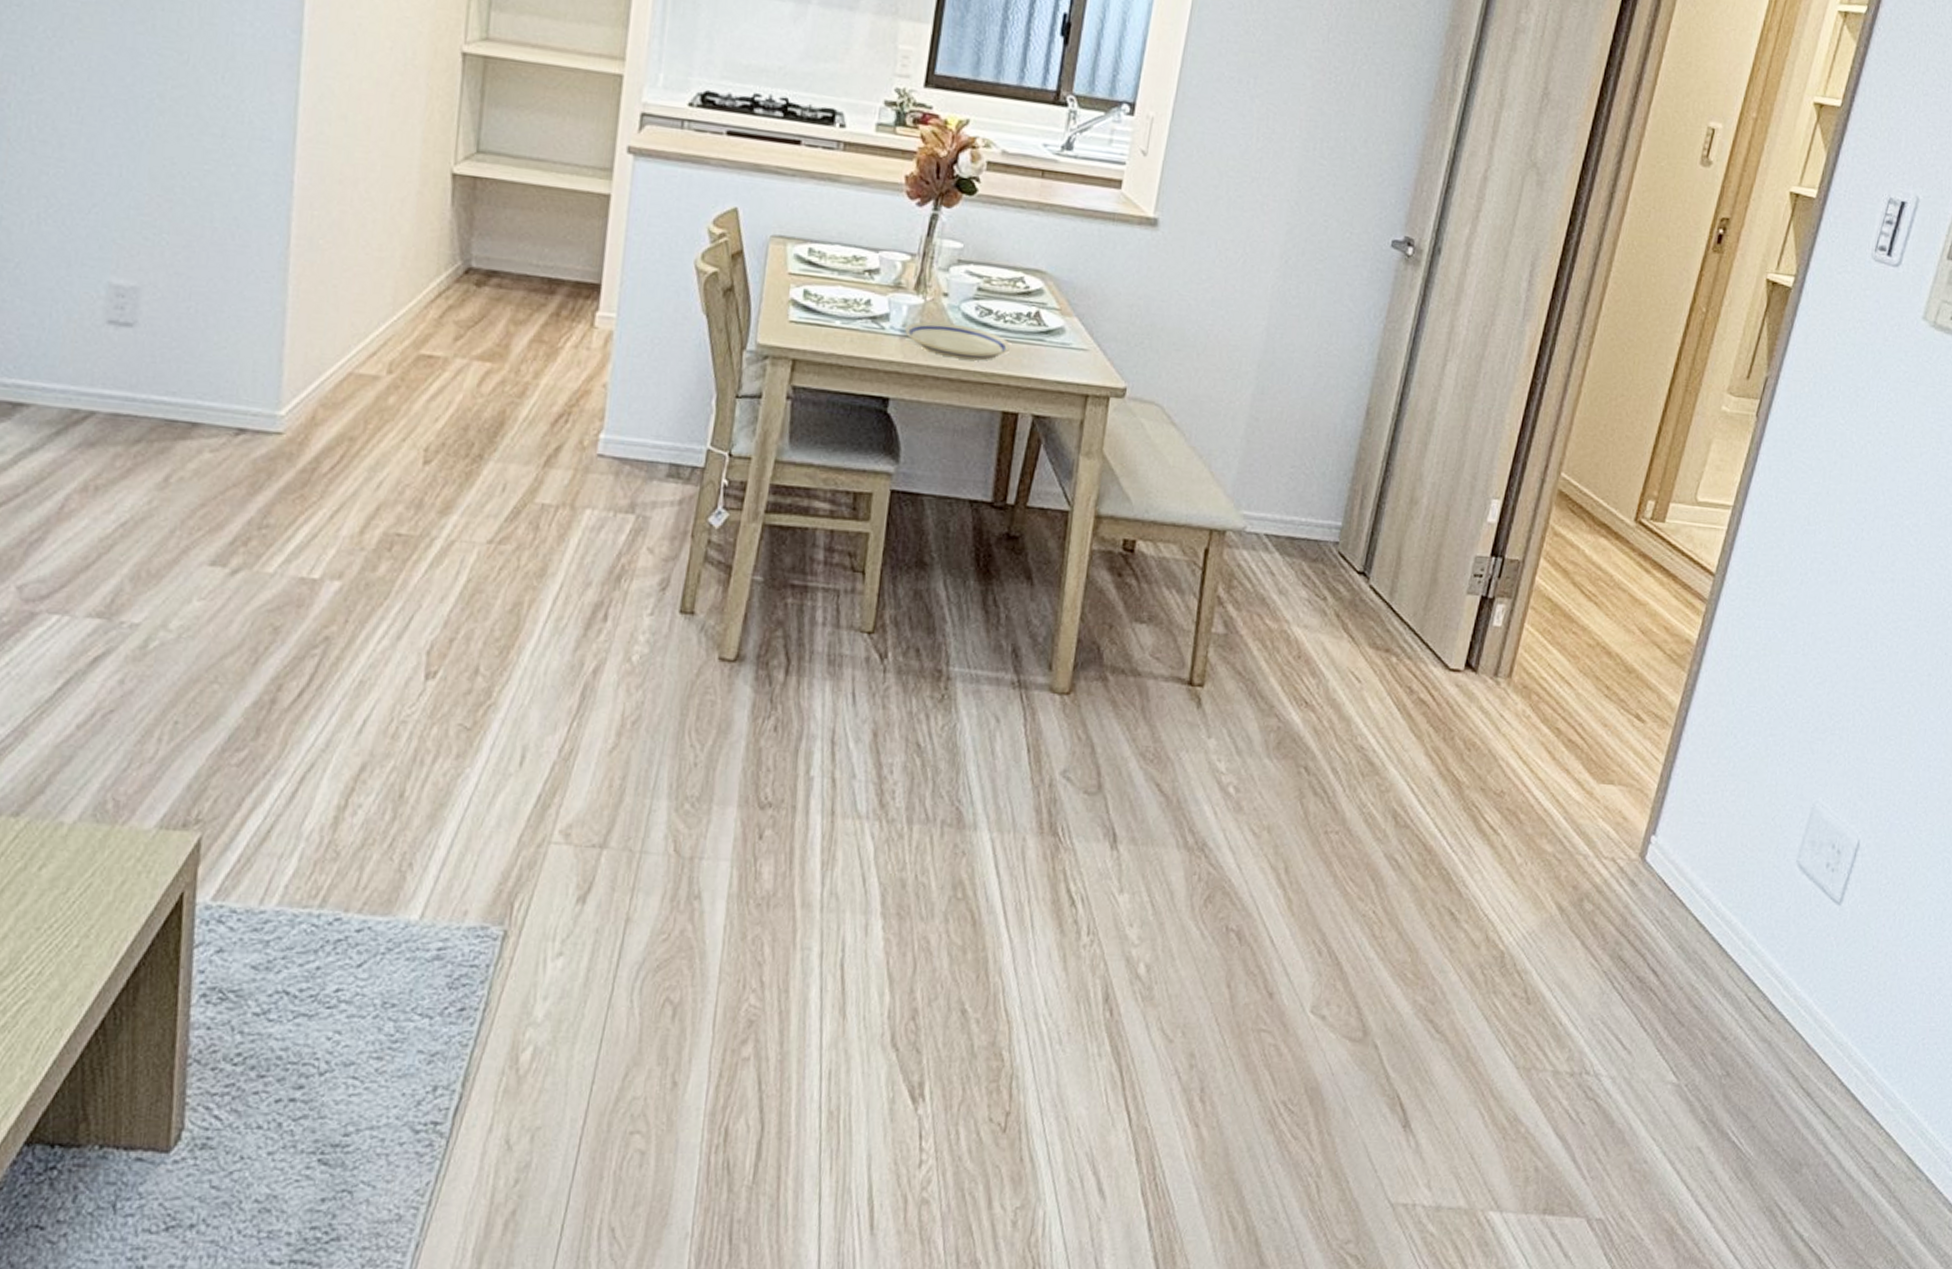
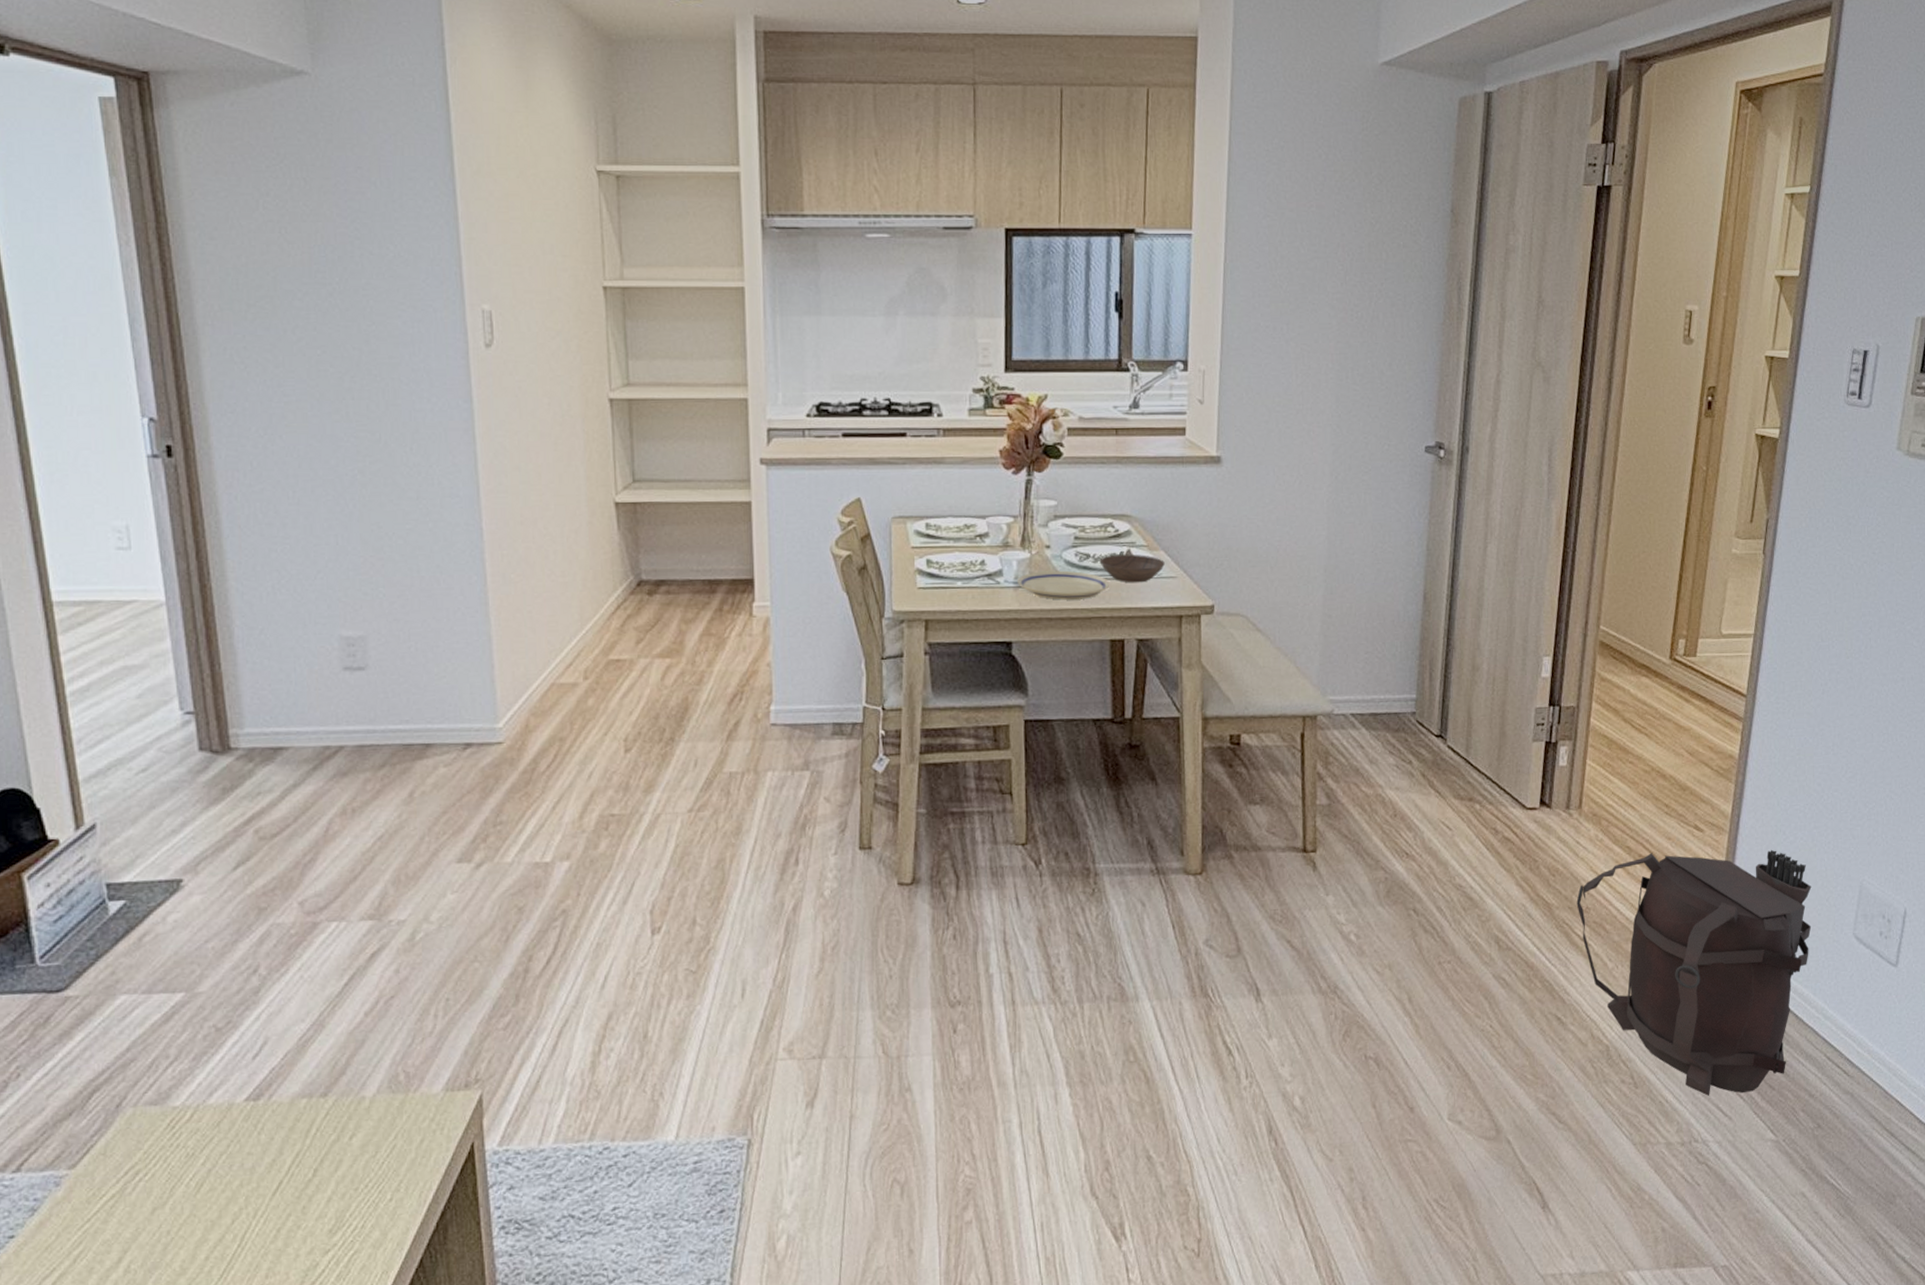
bowl: none [1002,314,1077,351] -> present [1099,554,1165,583]
backpack: none [1490,739,1758,1025] -> present [1576,849,1812,1096]

